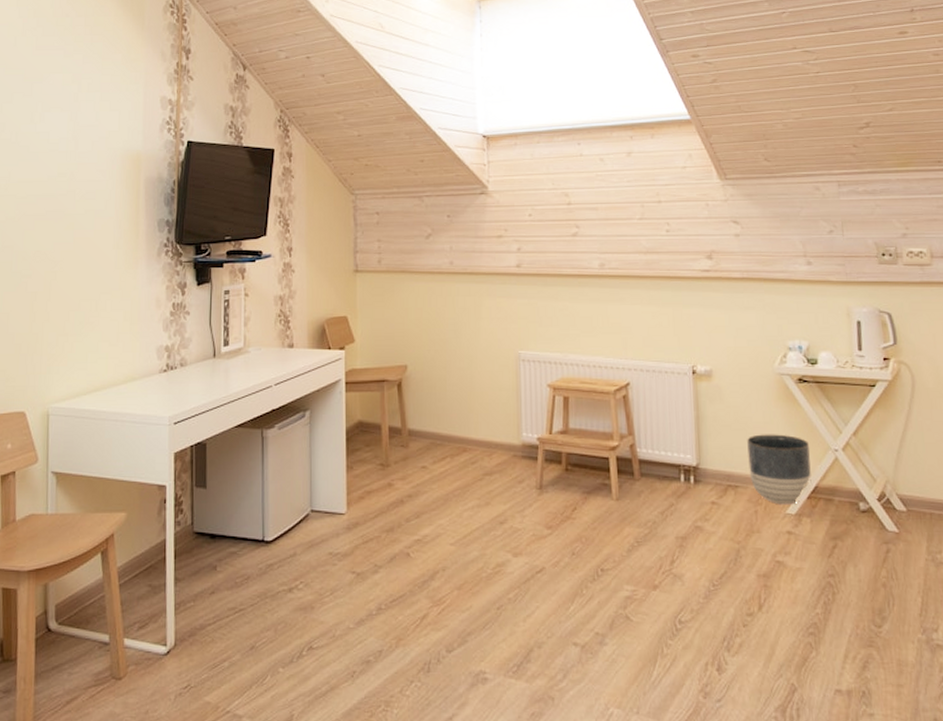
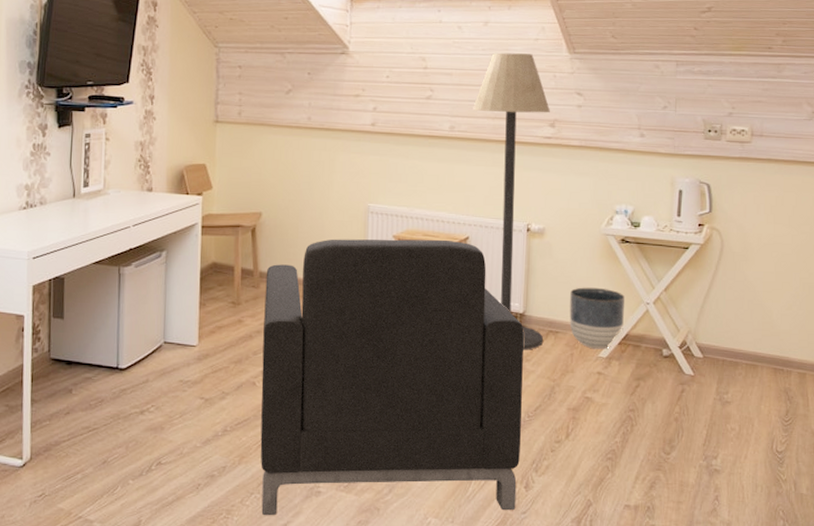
armchair: none [415,386,709,708] -> present [260,239,524,516]
floor lamp: none [622,183,722,508] -> present [473,52,550,350]

